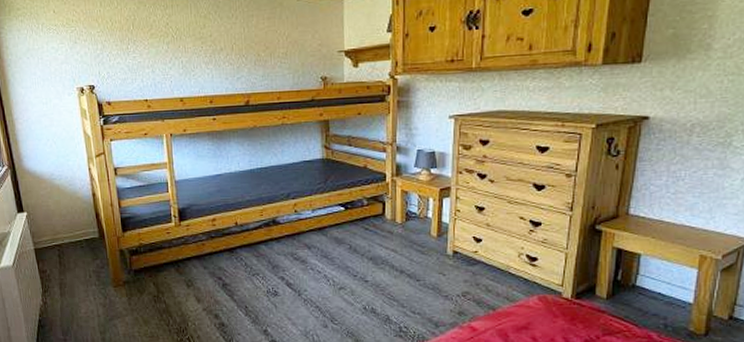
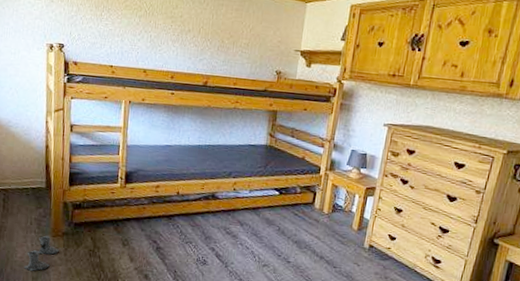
boots: none [90,287,123,325] -> present [24,235,59,271]

